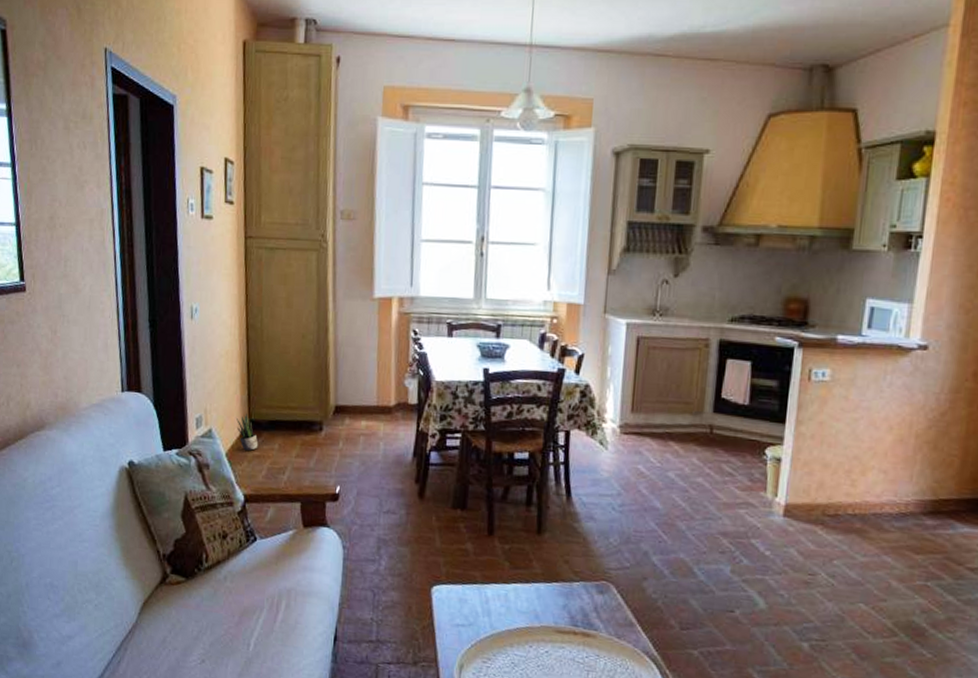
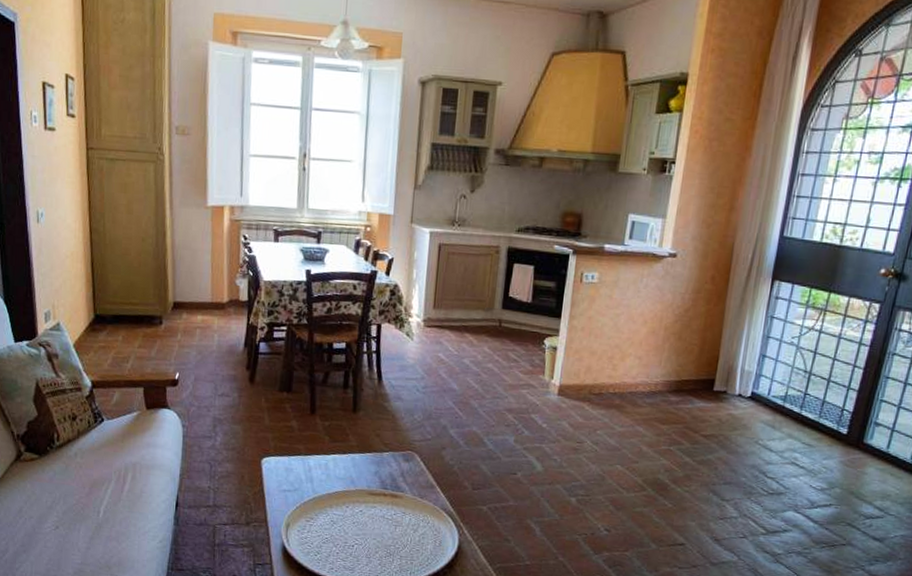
potted plant: present [235,414,259,451] -> none [82,309,104,342]

